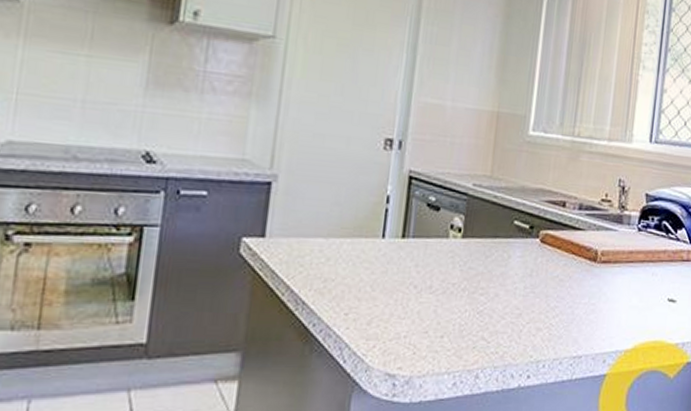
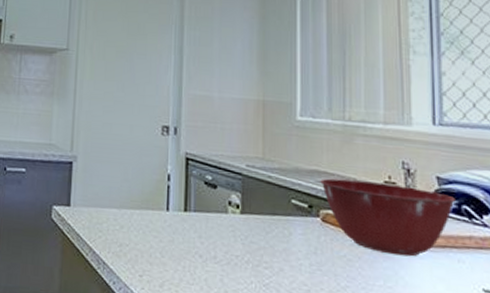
mixing bowl: none [544,197,658,273] -> present [320,178,455,257]

